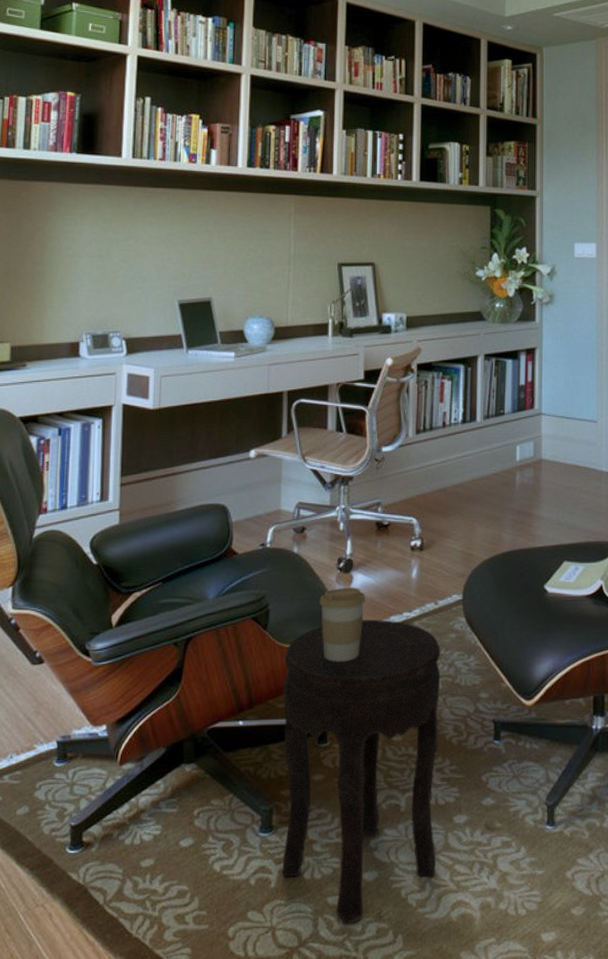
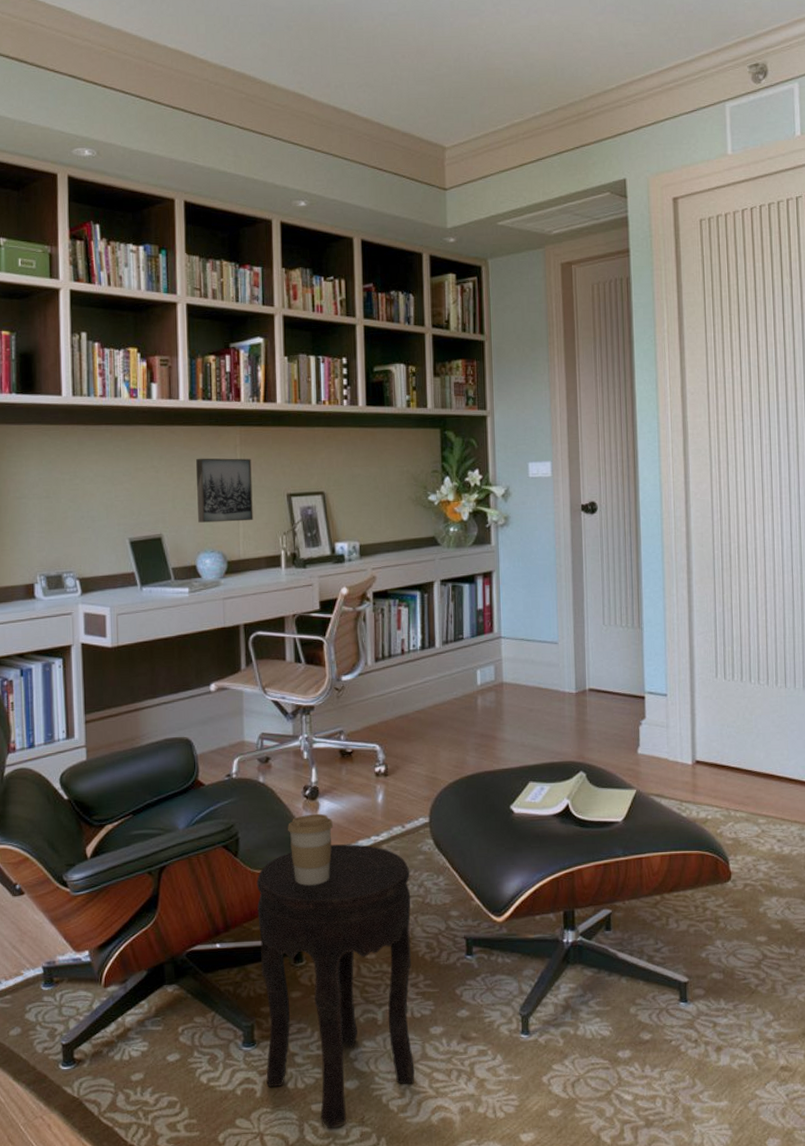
wall art: none [248,224,305,289] -> present [196,458,253,523]

